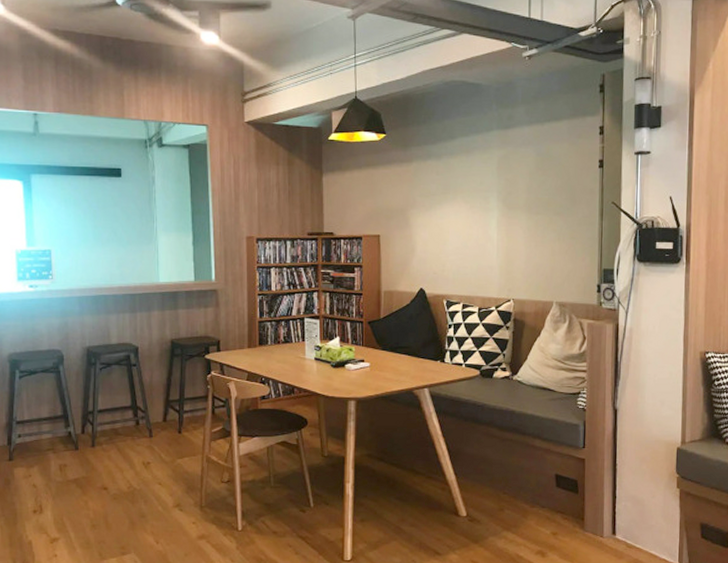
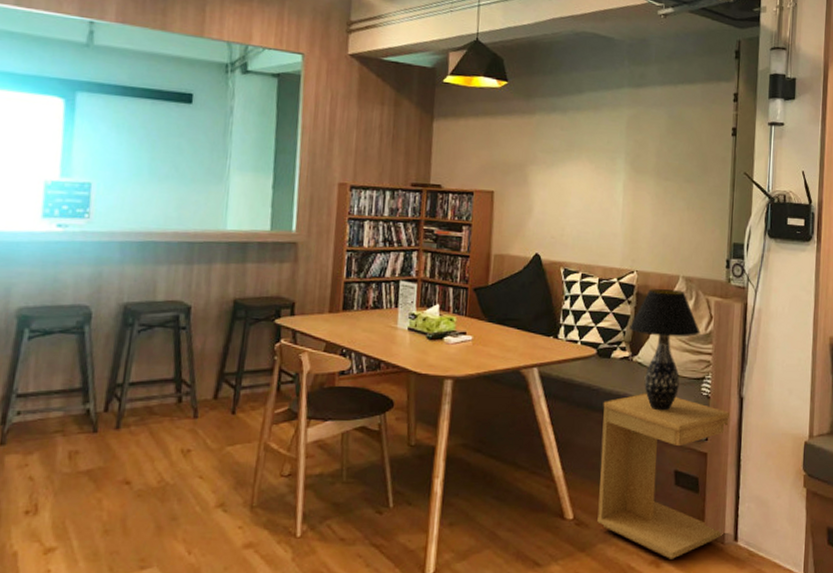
side table: none [488,407,605,550] -> present [597,393,730,559]
table lamp: none [509,315,575,423] -> present [629,289,700,411]

